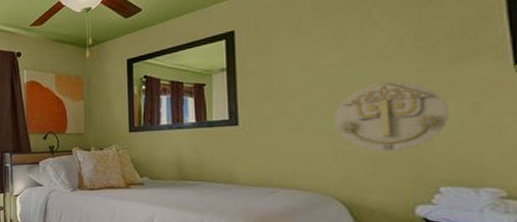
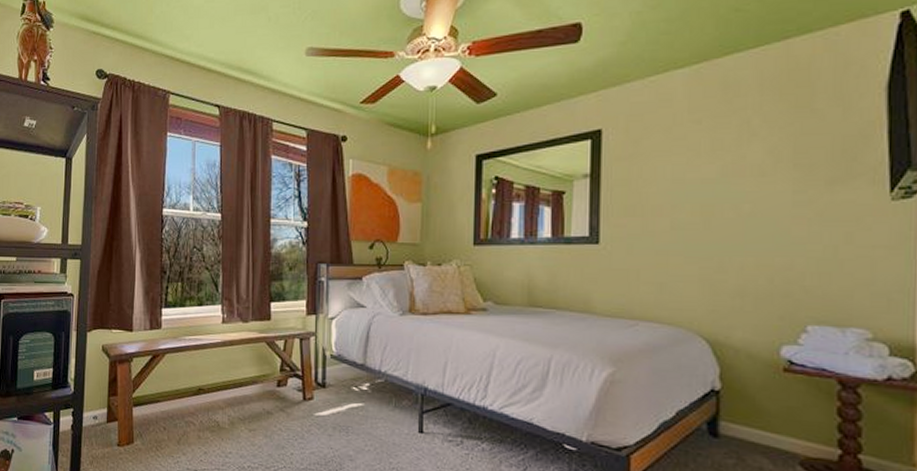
wall decoration: present [333,81,450,152] -> none [703,202,823,283]

